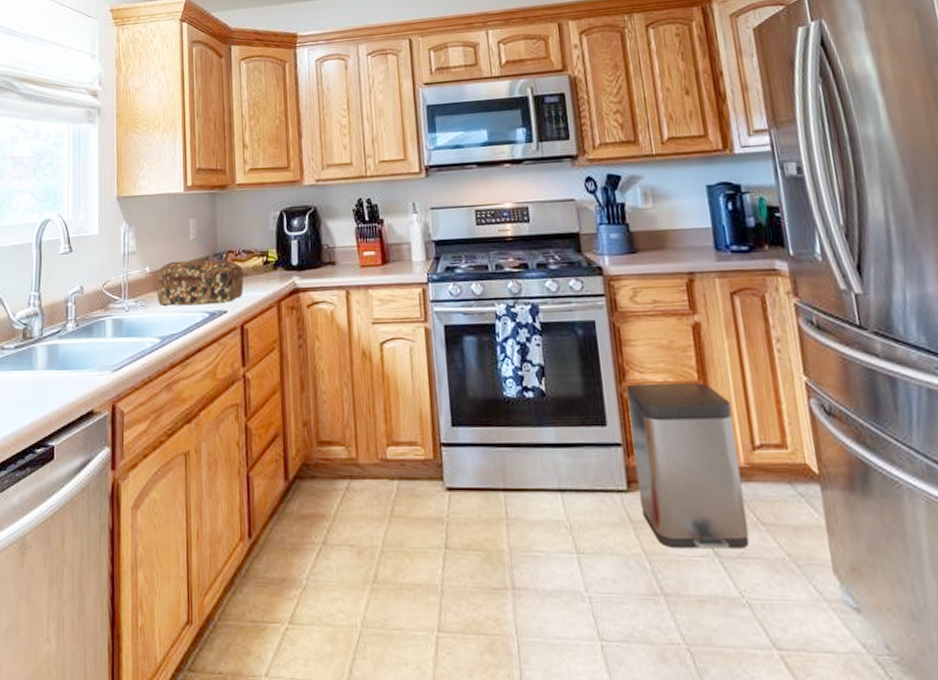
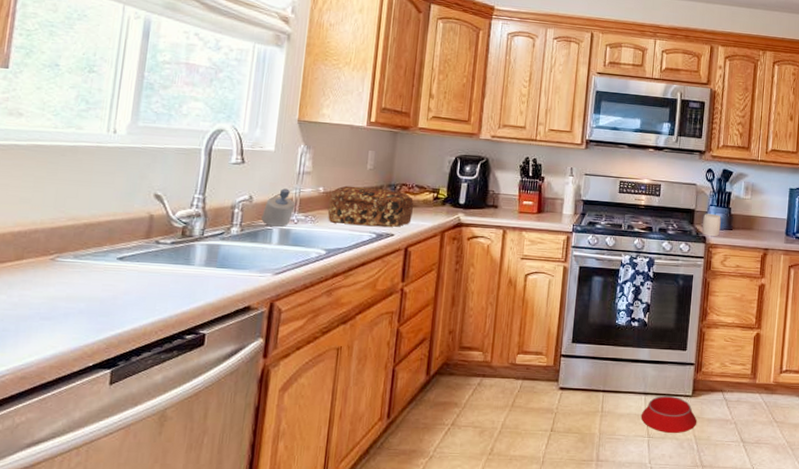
soap dispenser: none [94,273,124,319] -> present [261,188,295,228]
pet bowl: none [561,493,642,546] -> present [641,396,697,433]
mug: none [593,235,621,266] -> present [702,213,721,237]
pedal bin: present [626,382,749,549] -> none [699,323,772,437]

